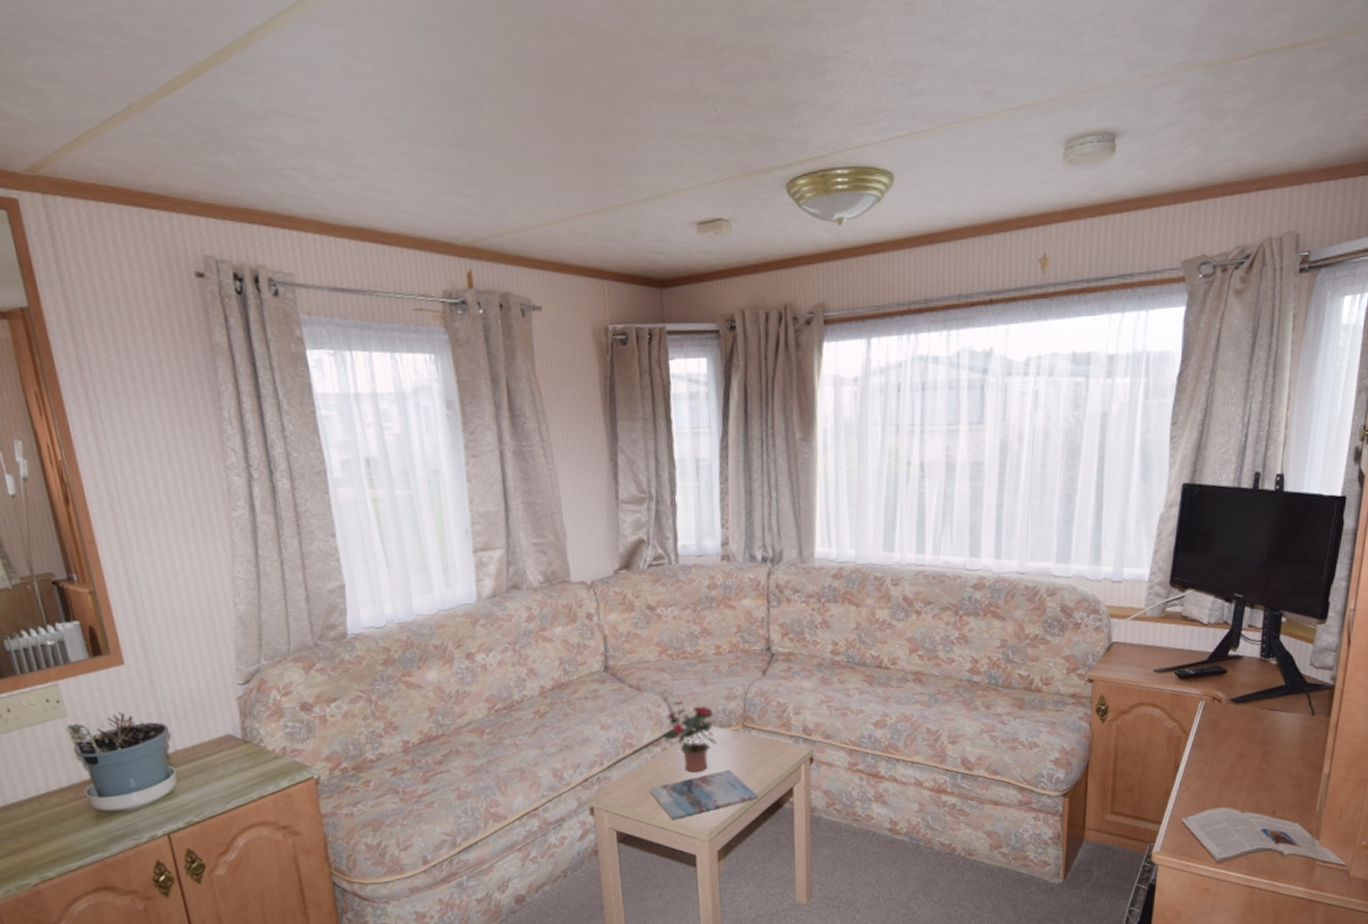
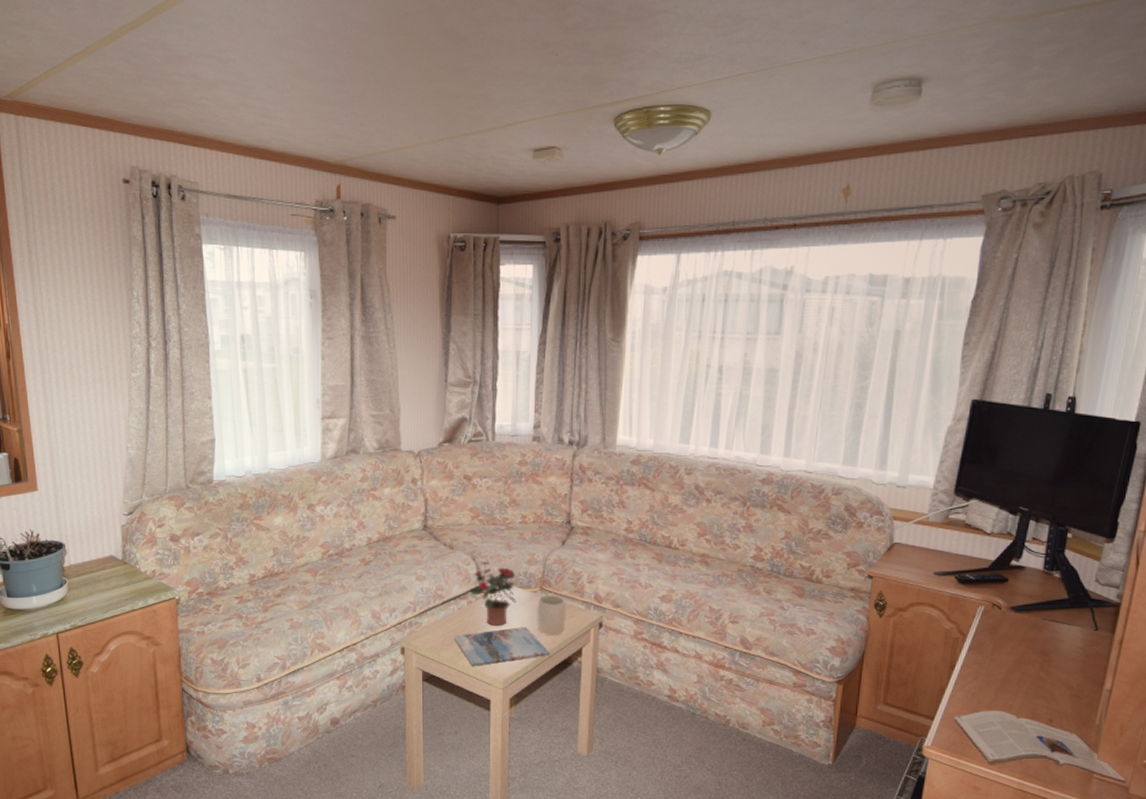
mug: none [740,731,774,777] -> present [537,595,566,635]

